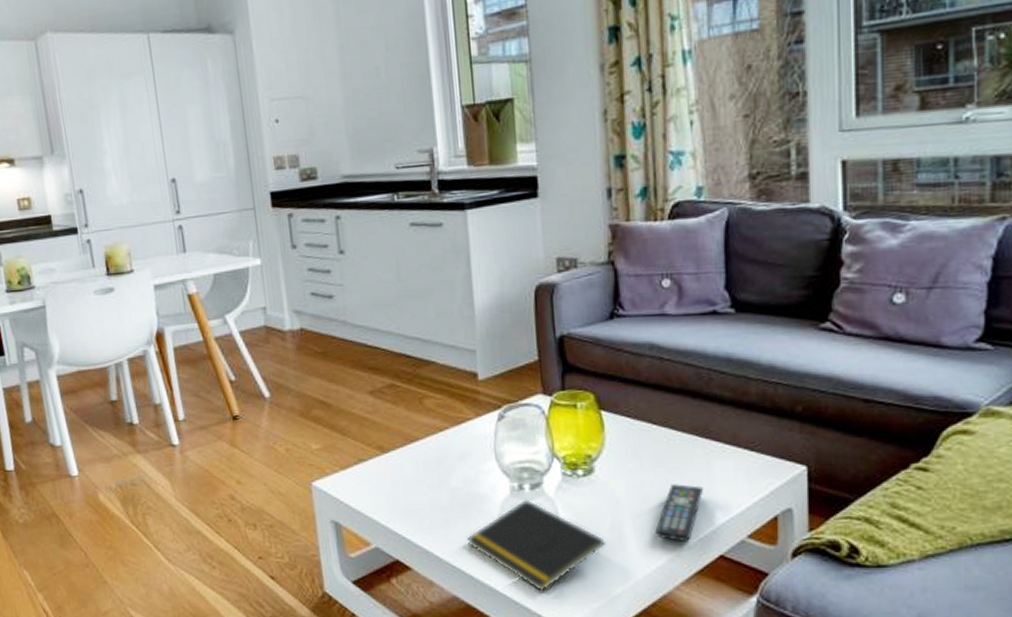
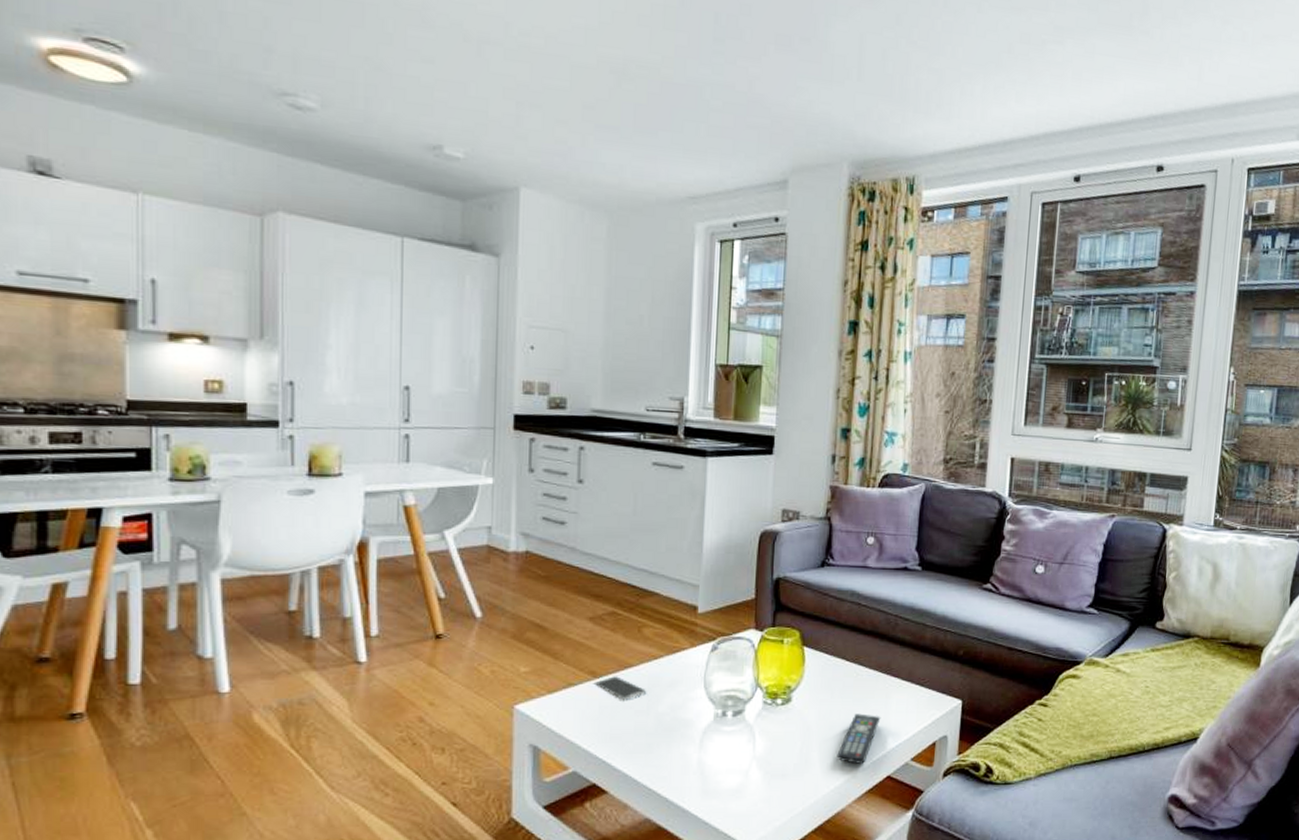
smartphone: none [382,450,437,475] -> present [593,676,647,700]
notepad: present [466,499,606,592] -> none [666,725,794,812]

